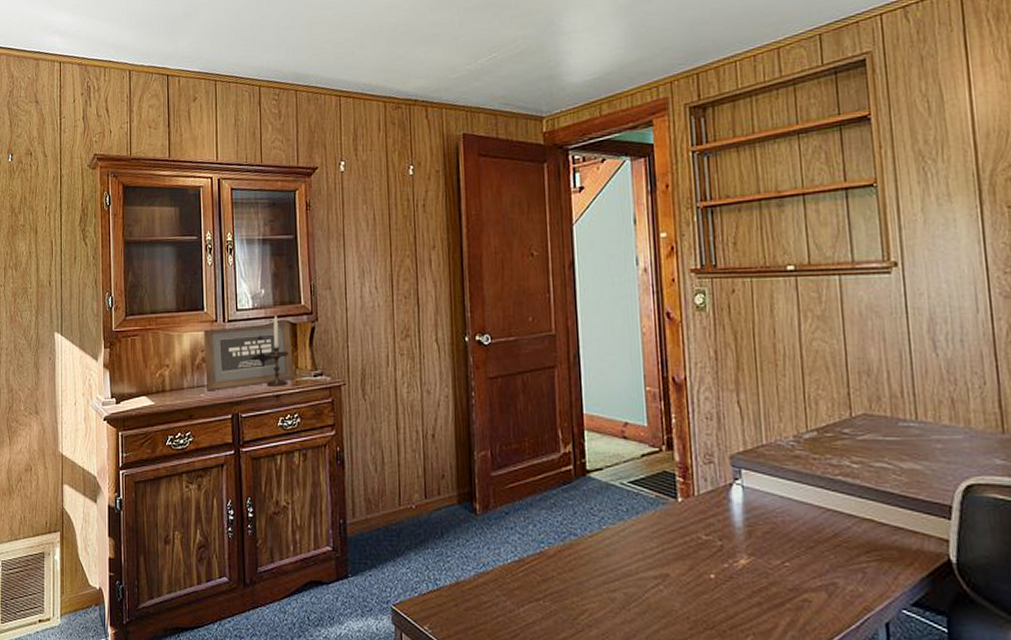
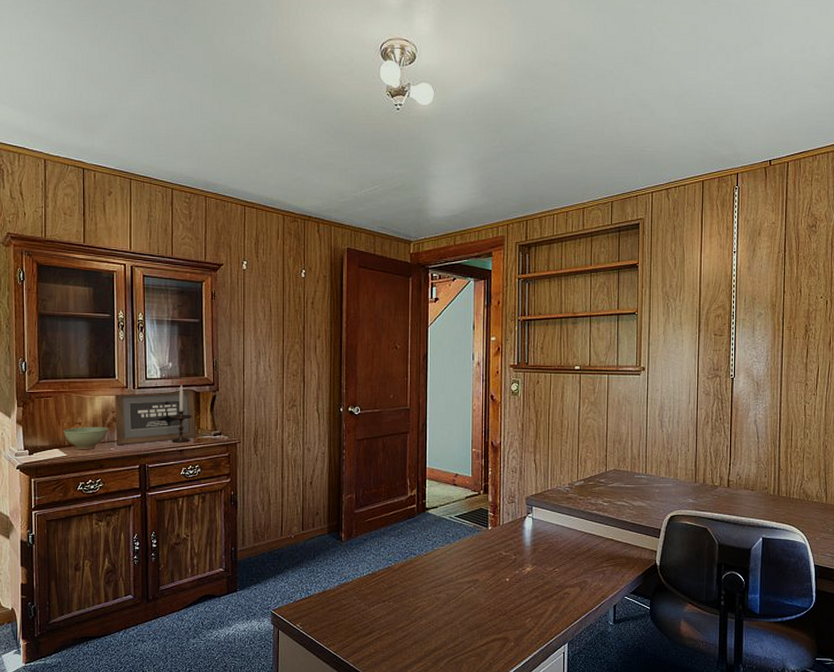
bowl: none [150,368,198,397] -> present [63,426,108,450]

